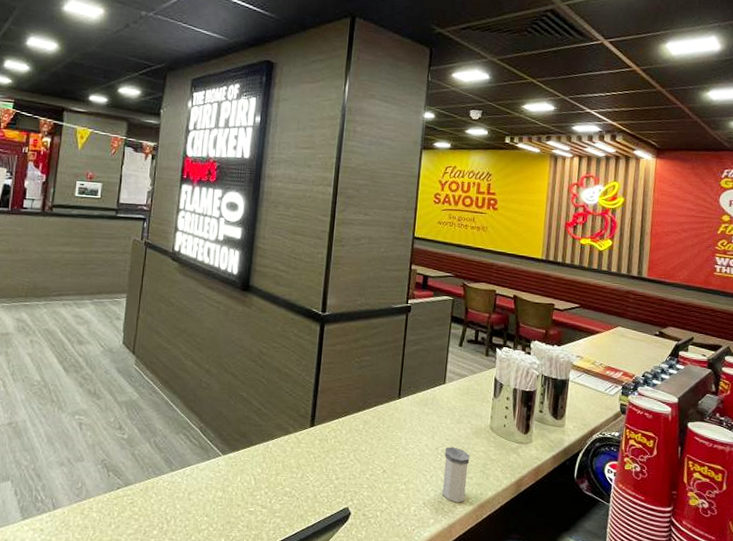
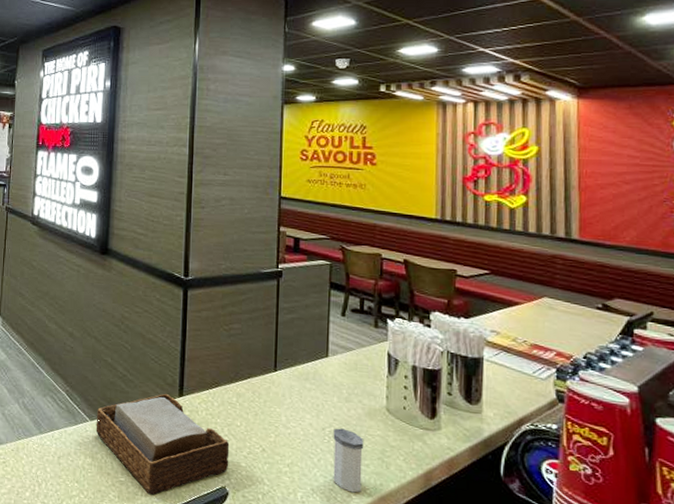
napkin holder: none [228,424,354,522] -> present [96,393,230,496]

